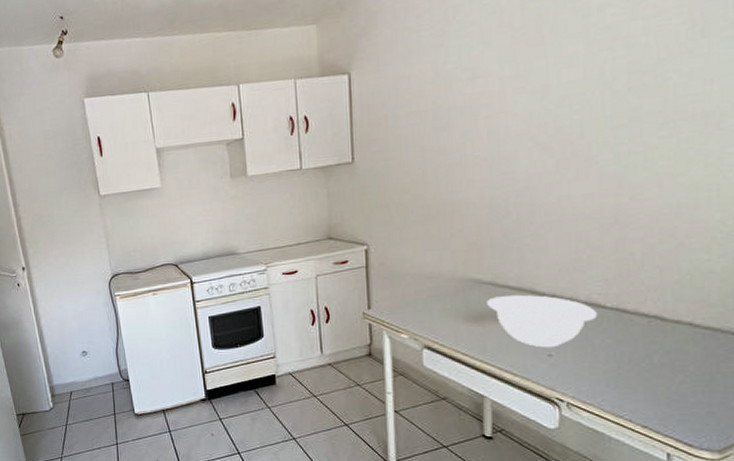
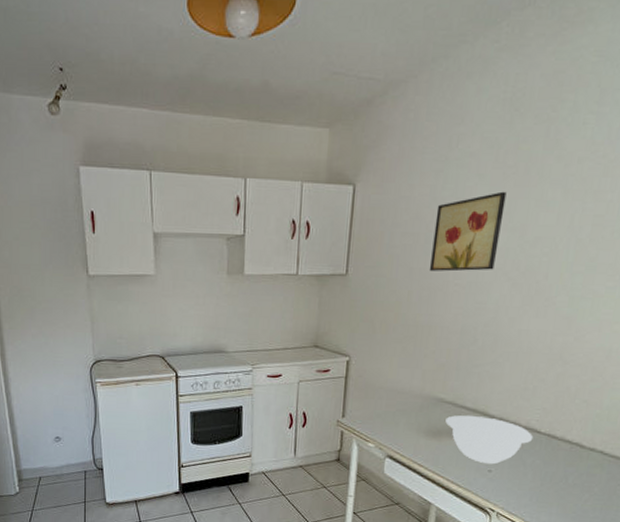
wall art: none [441,54,519,147] -> present [429,191,507,272]

